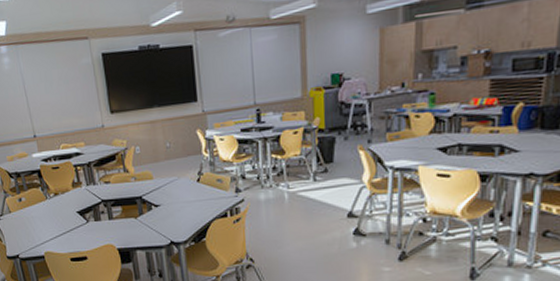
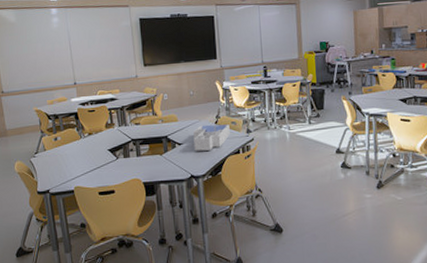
desk organizer: none [172,182,215,214] -> present [193,124,230,151]

